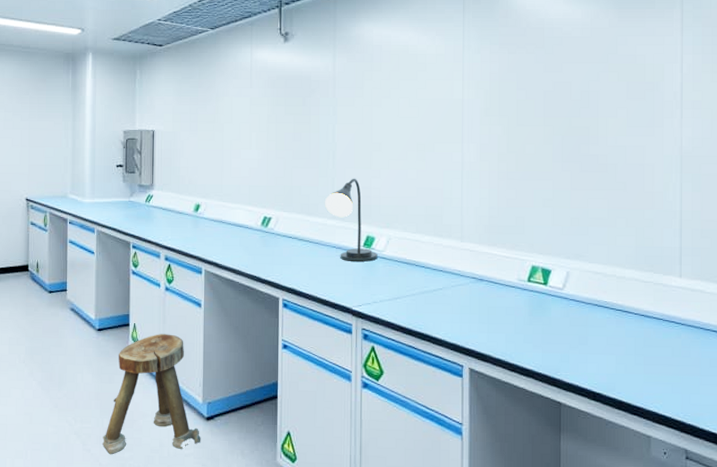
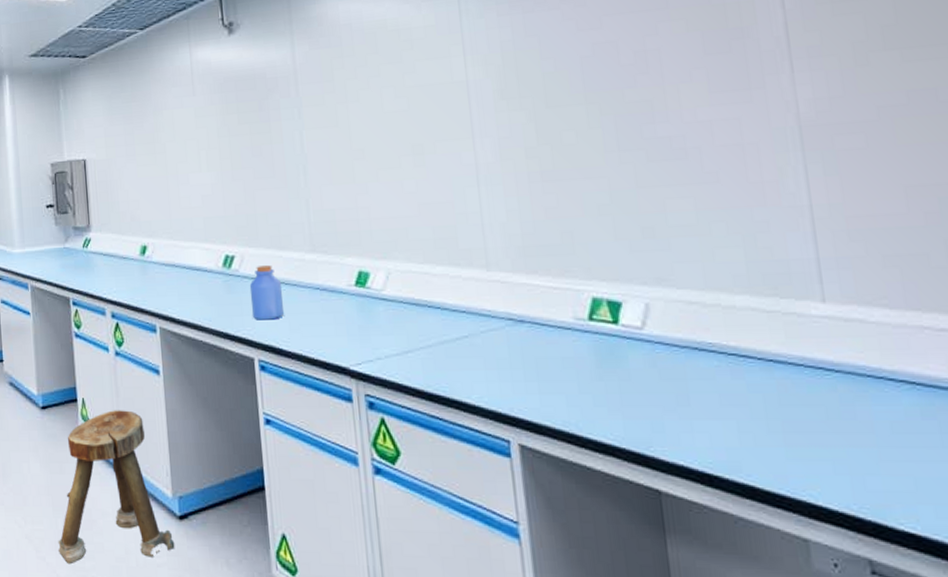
jar: none [281,227,307,269] -> present [249,265,285,320]
desk lamp: present [325,178,378,262] -> none [300,197,376,306]

